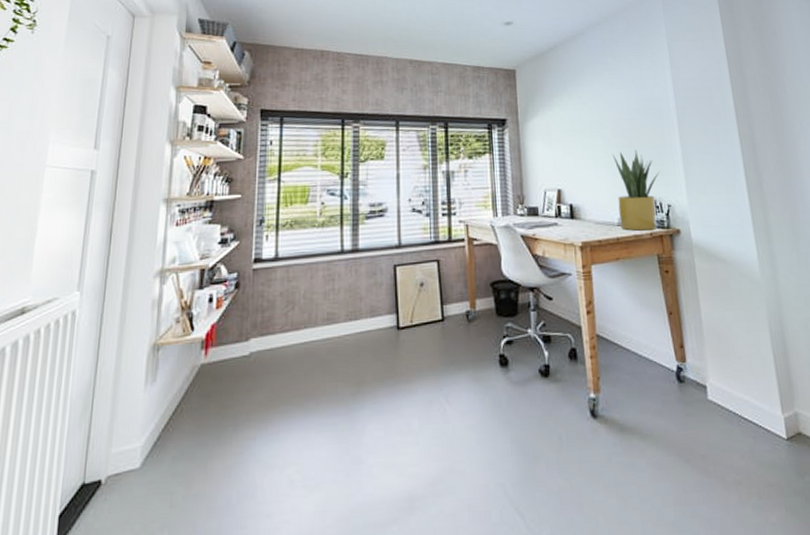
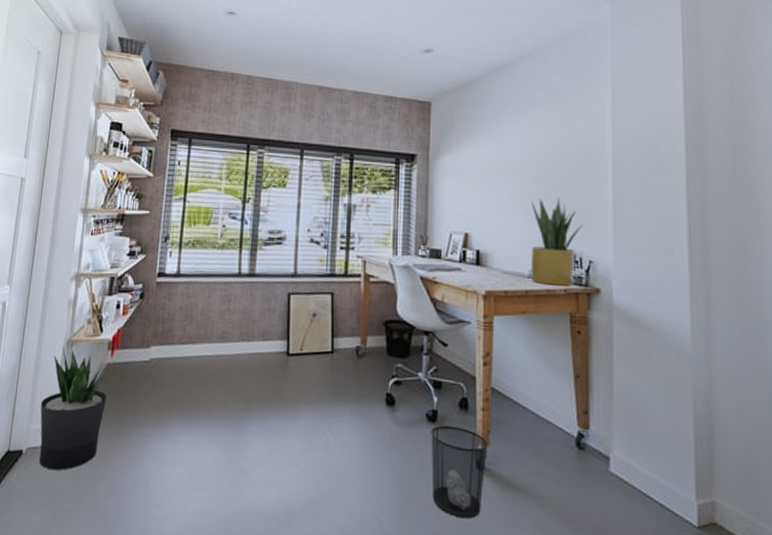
planter: none [121,354,202,497] -> present [39,348,107,470]
waste bin: none [545,377,600,470] -> present [431,425,488,519]

